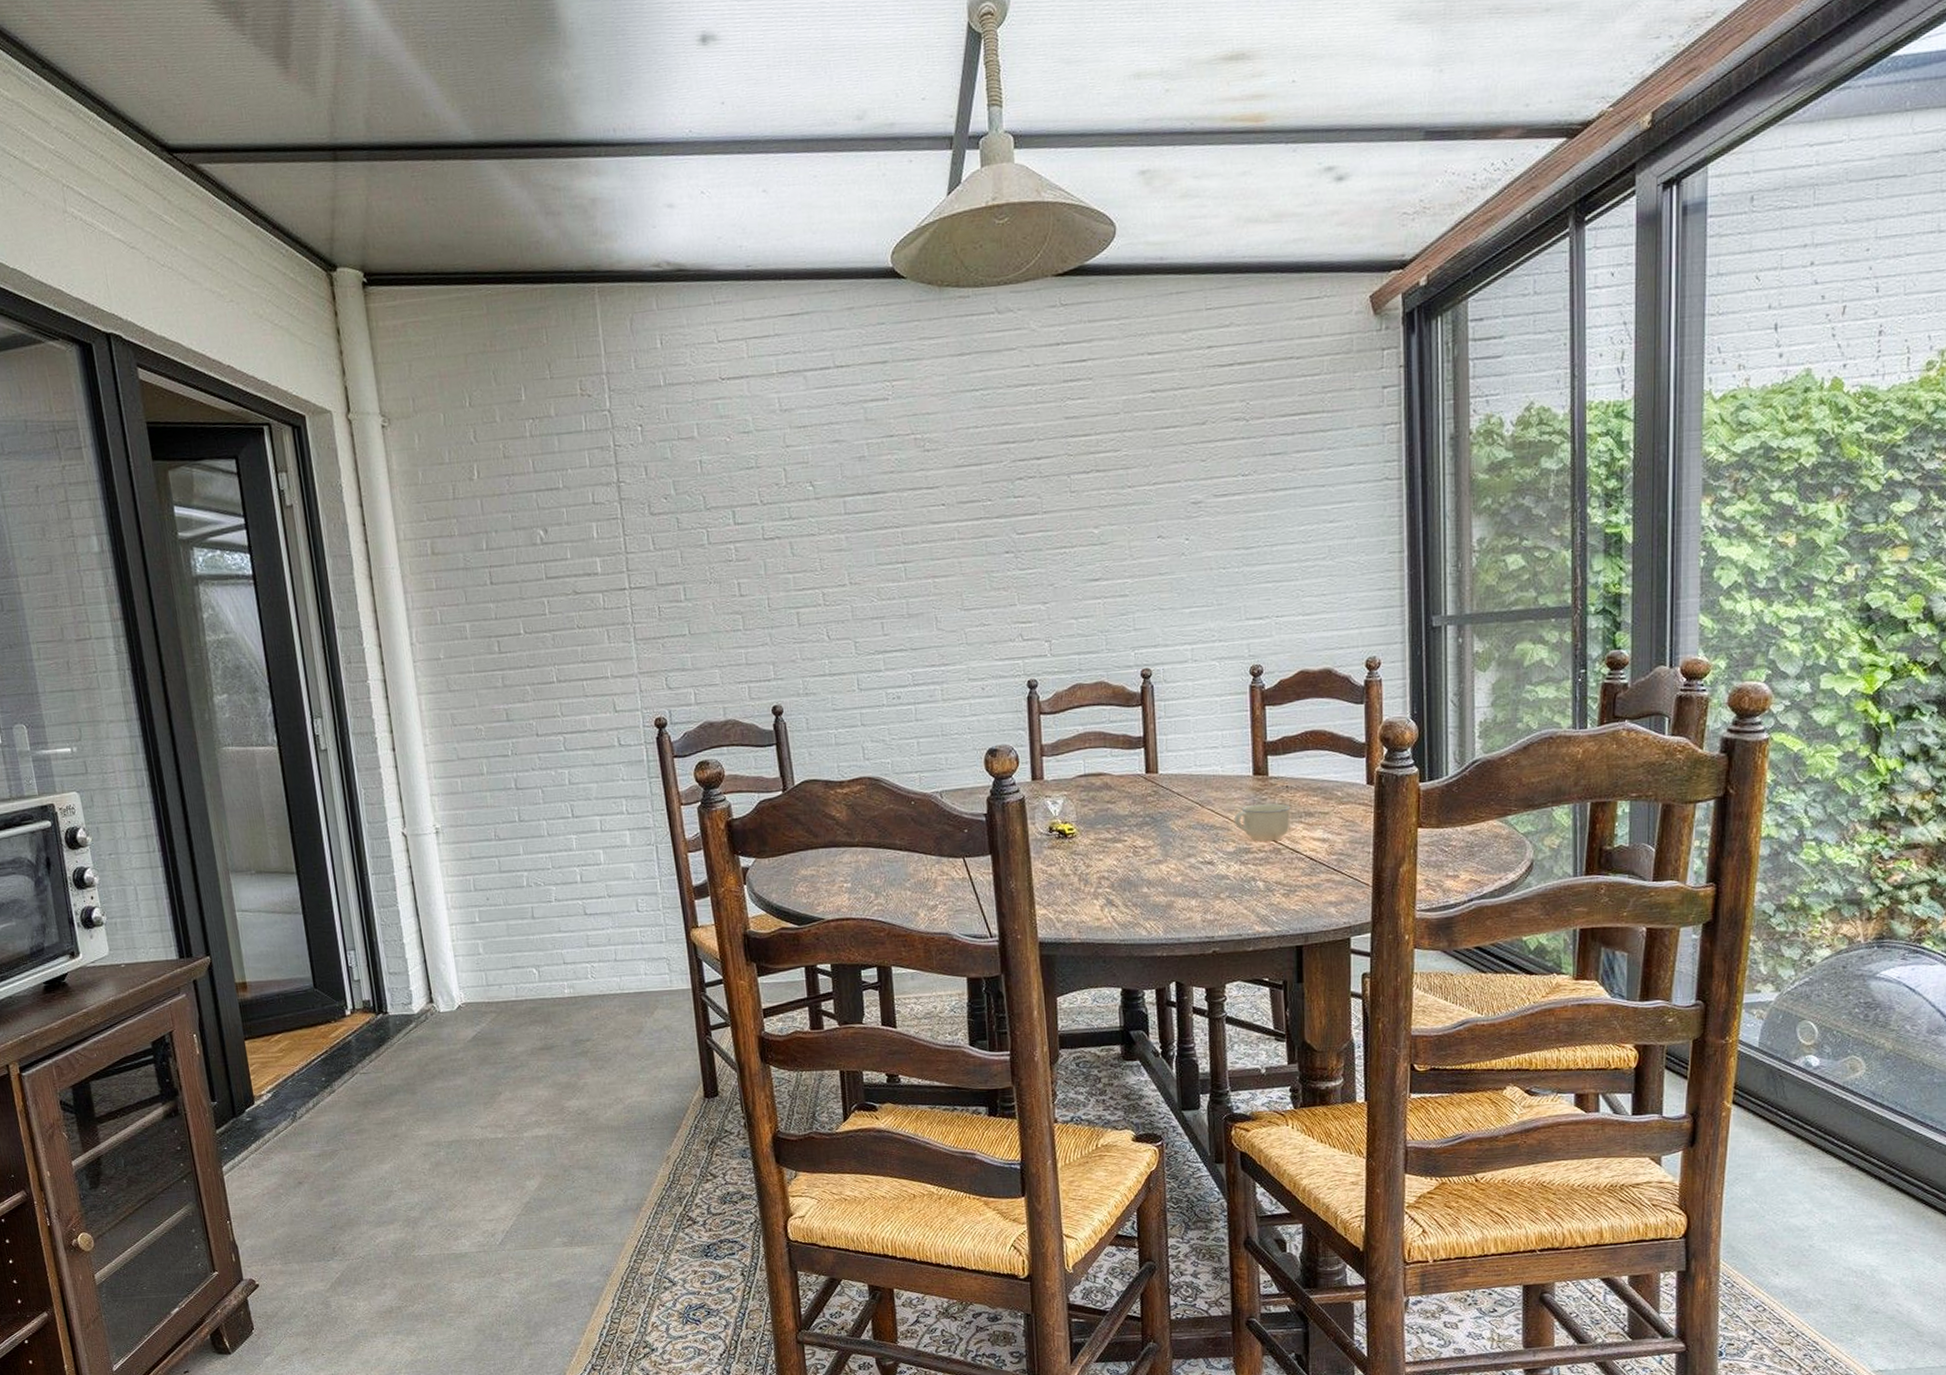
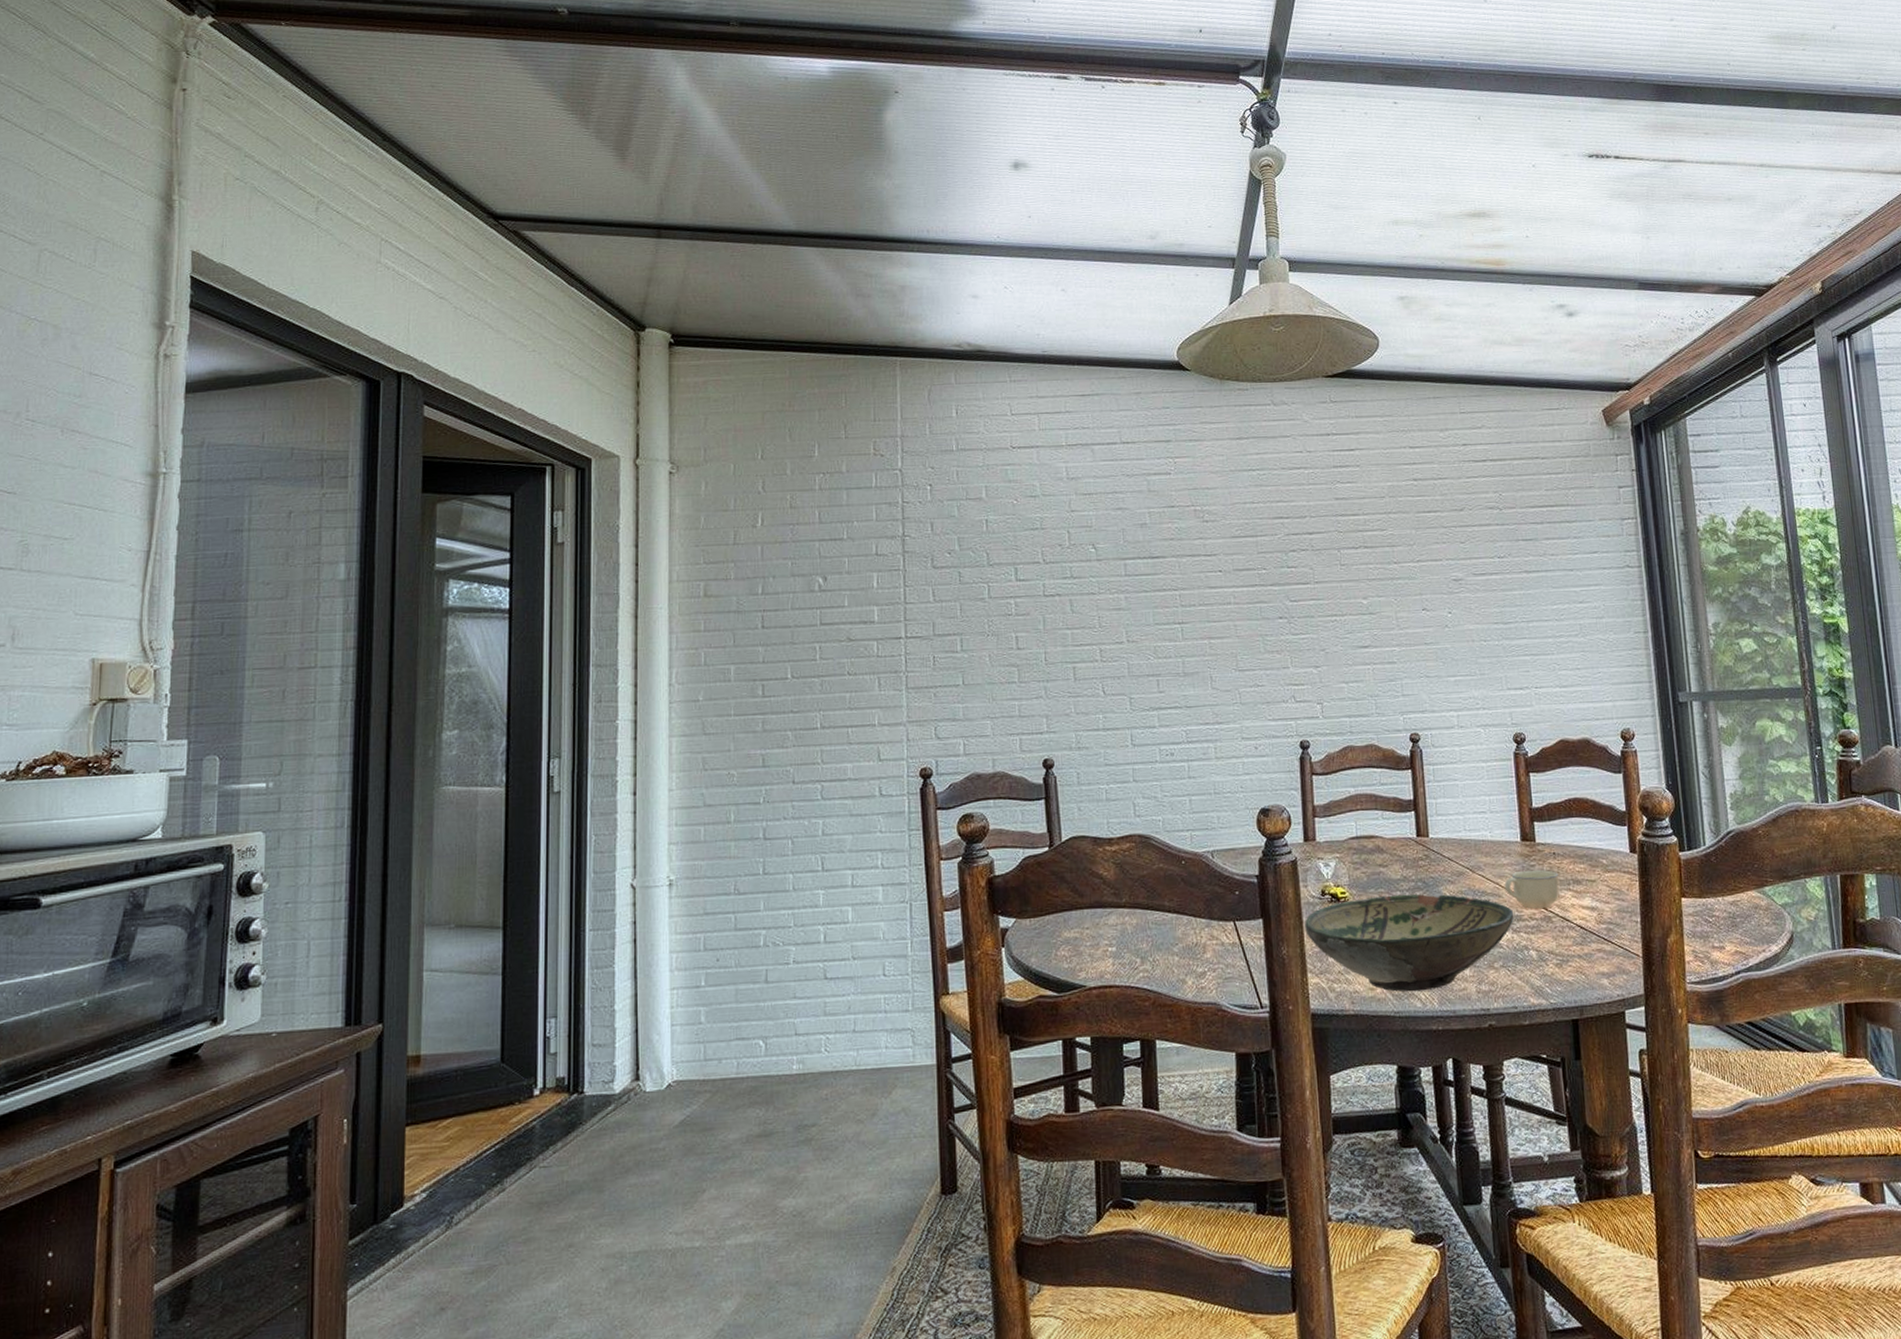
bowl: none [1033,829,1243,922] -> present [1305,894,1514,992]

